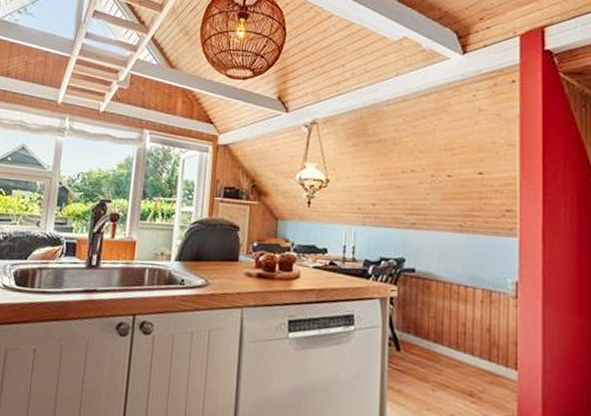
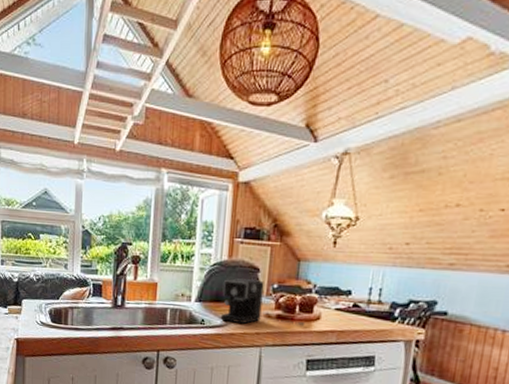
coffee maker: none [200,236,286,284] -> present [220,278,306,326]

